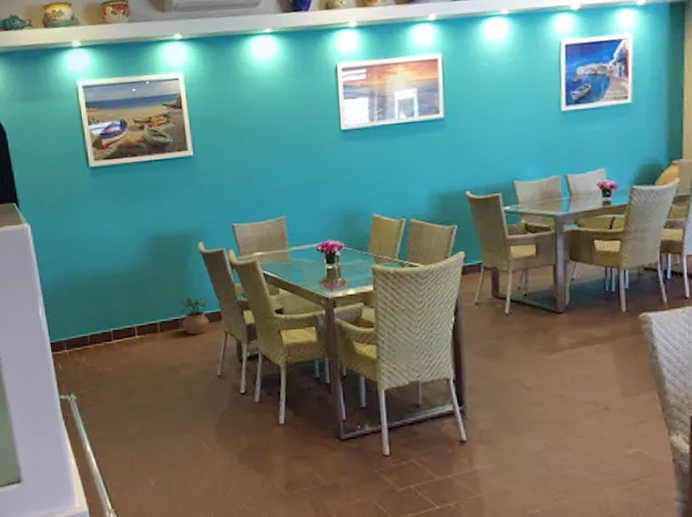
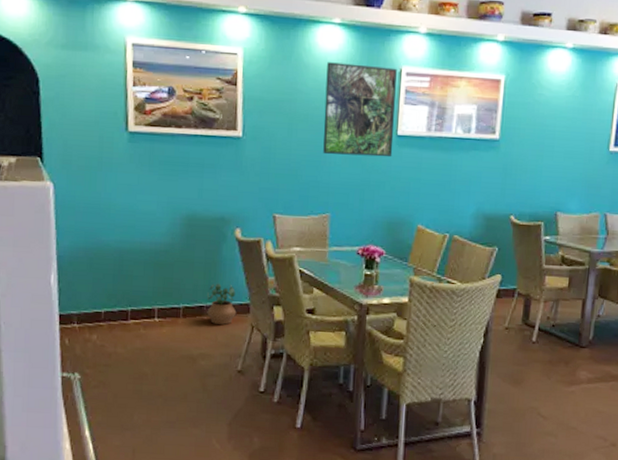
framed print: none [264,65,339,160] -> present [323,62,397,157]

